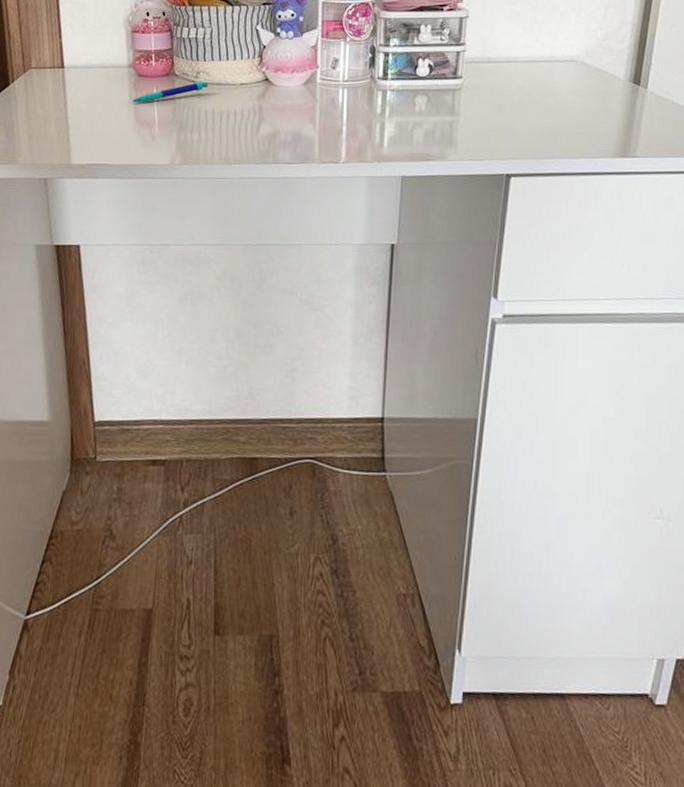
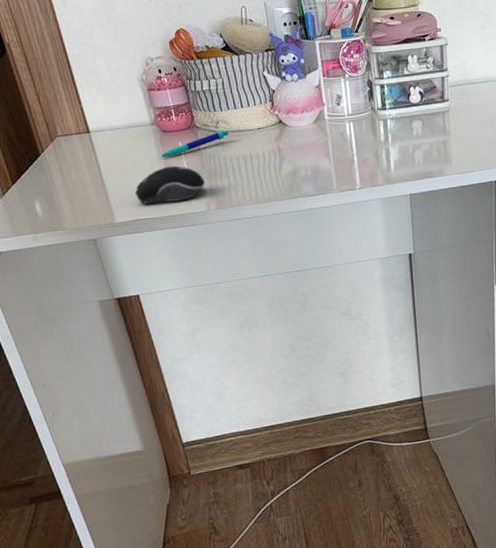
computer mouse: none [97,112,173,150] -> present [134,165,205,204]

